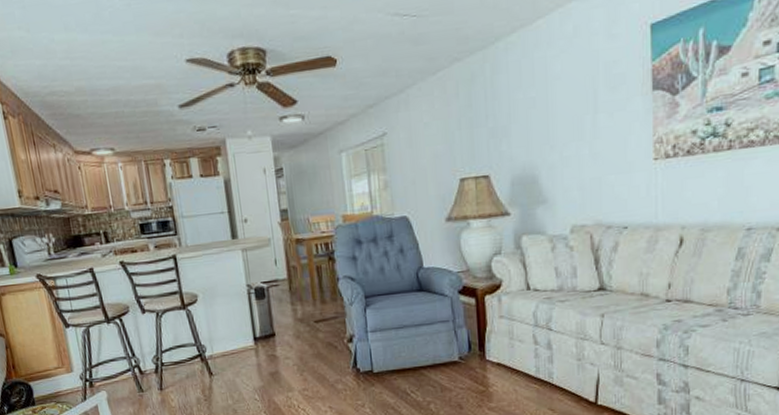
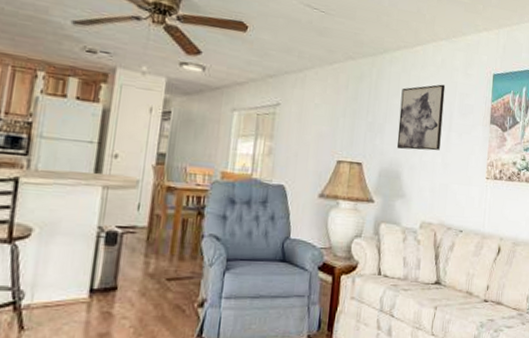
wall art: none [525,58,585,150] -> present [396,84,446,151]

